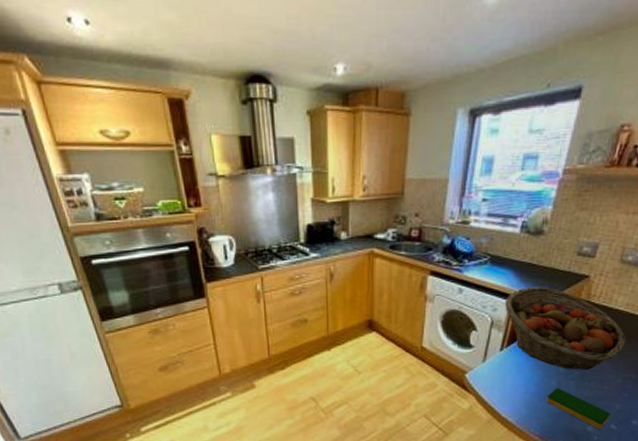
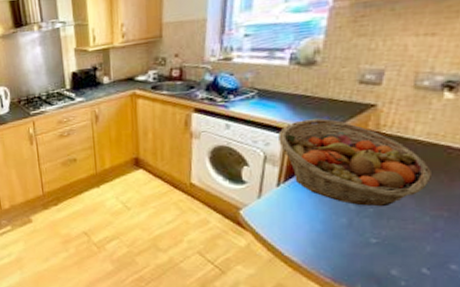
dish sponge: present [546,388,611,429] -> none [336,226,421,273]

